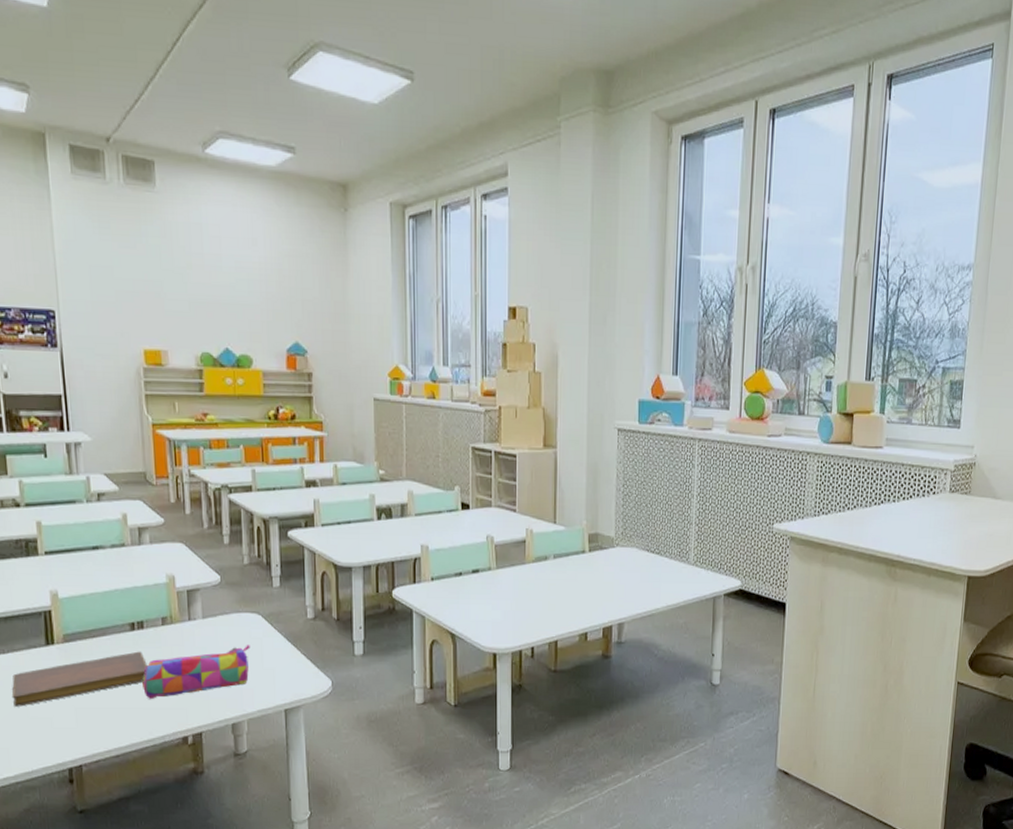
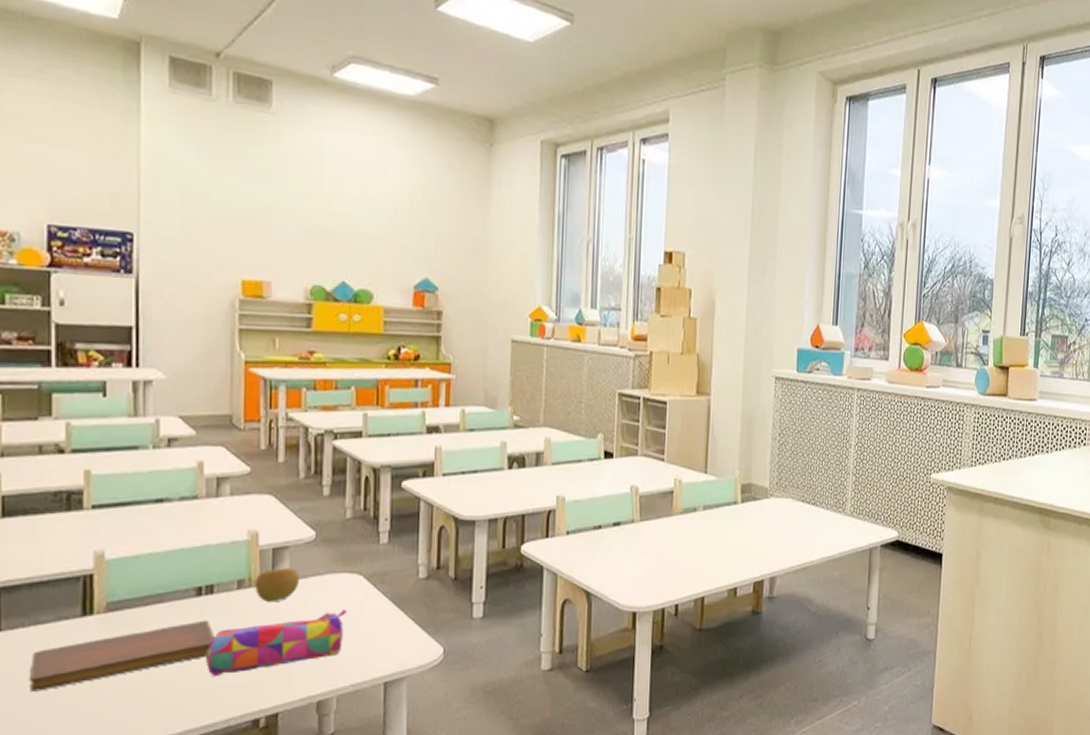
apple: none [175,608,211,637] -> present [255,568,300,603]

